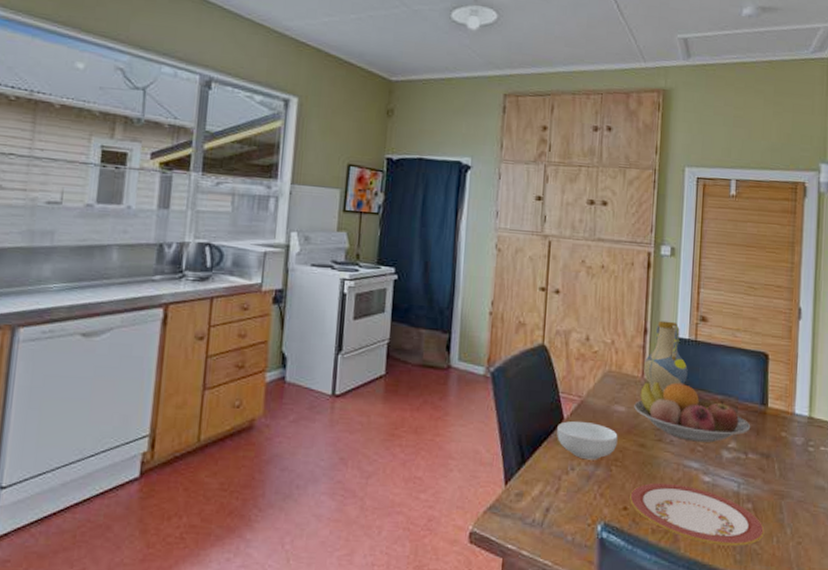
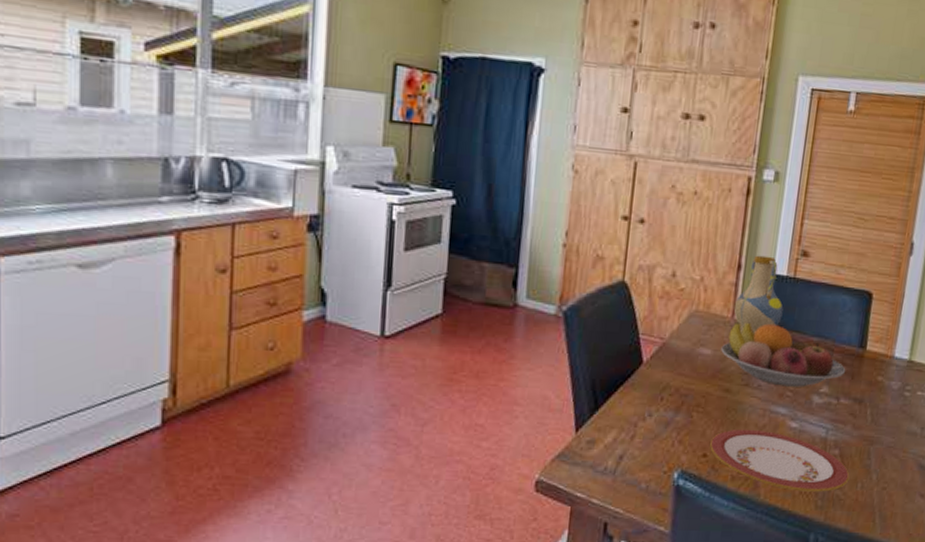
cereal bowl: present [557,420,618,460] -> none [634,364,702,406]

